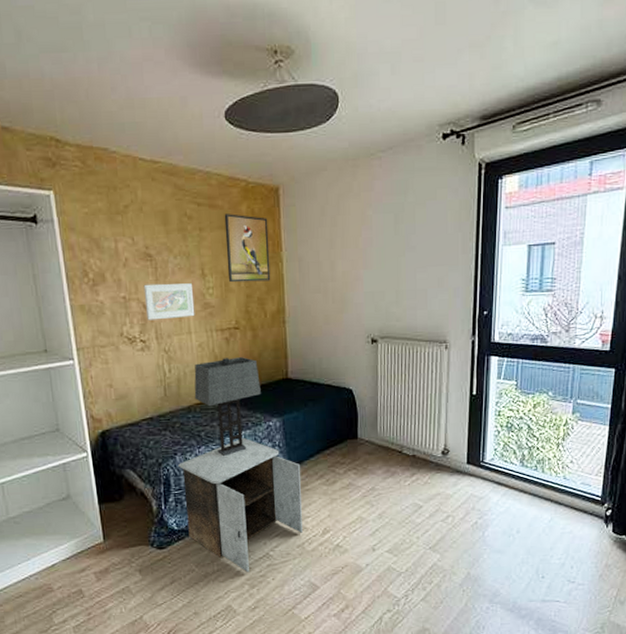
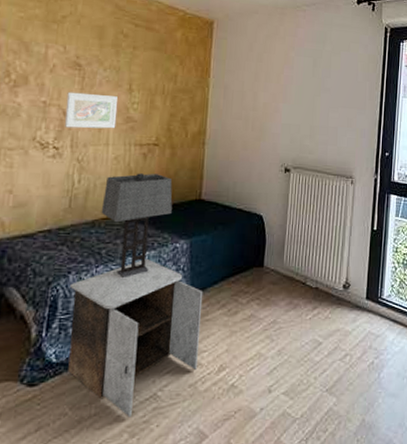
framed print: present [224,214,271,283] -> none [154,37,200,103]

